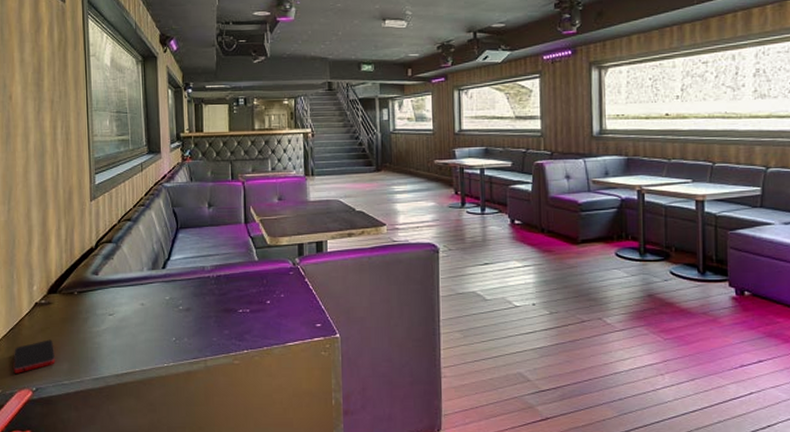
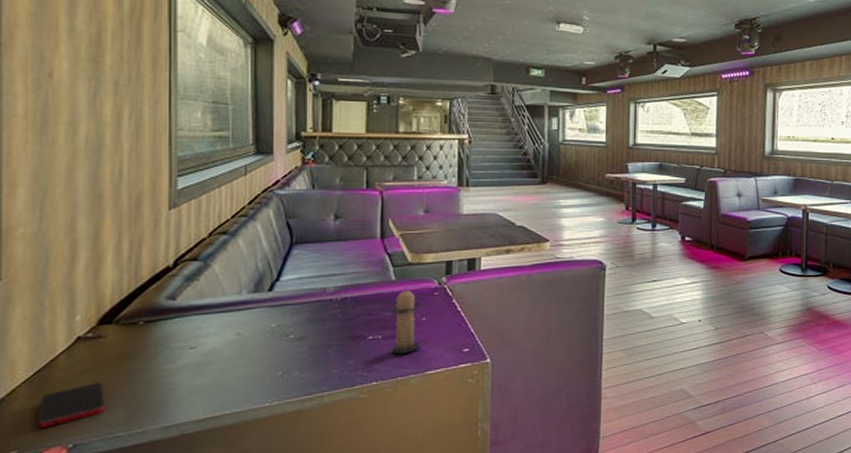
candle: none [254,266,280,327] -> present [389,287,422,355]

